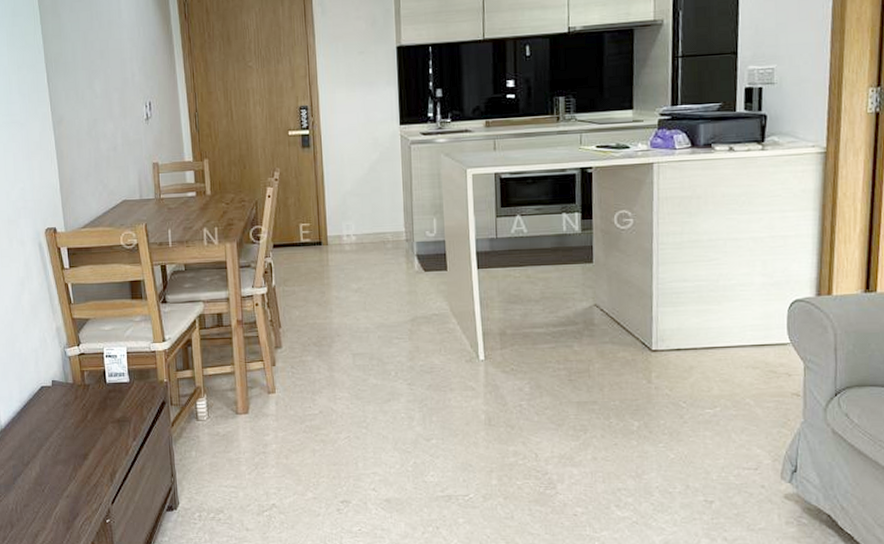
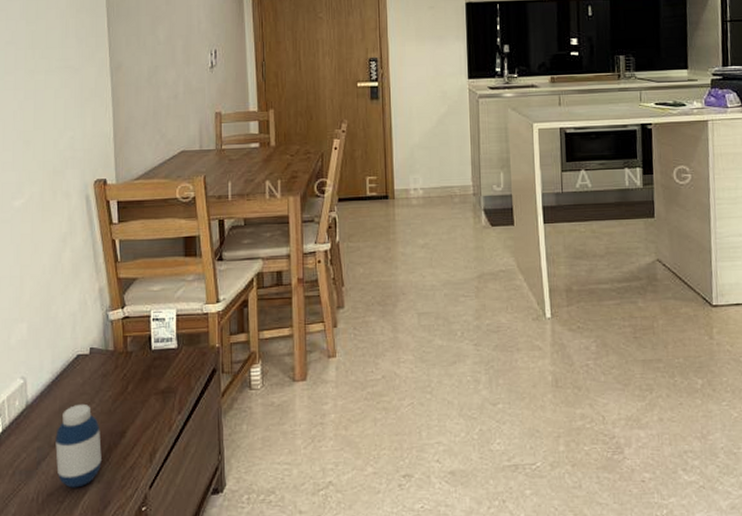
medicine bottle: none [27,429,69,501] -> present [55,403,102,488]

